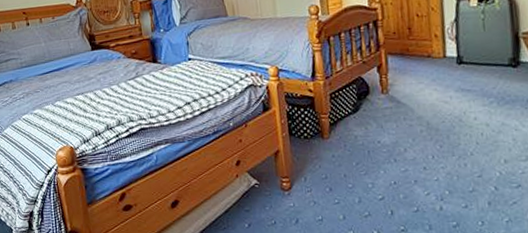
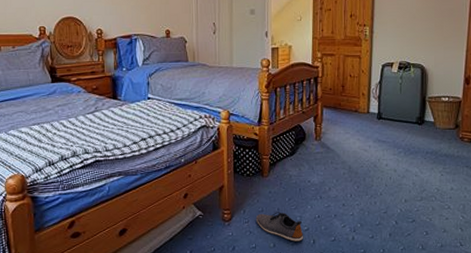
shoe: none [319,178,379,213] -> present [255,212,304,242]

